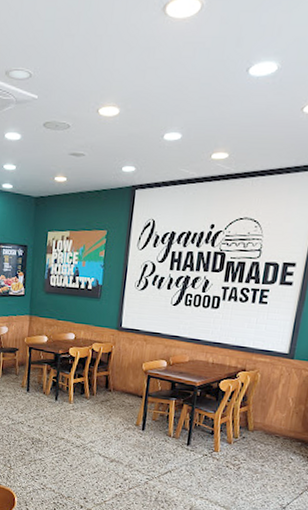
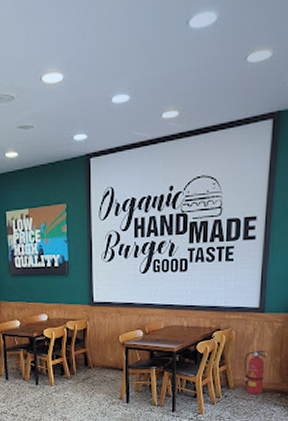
fire extinguisher: none [265,396,292,440] -> present [244,351,268,394]

